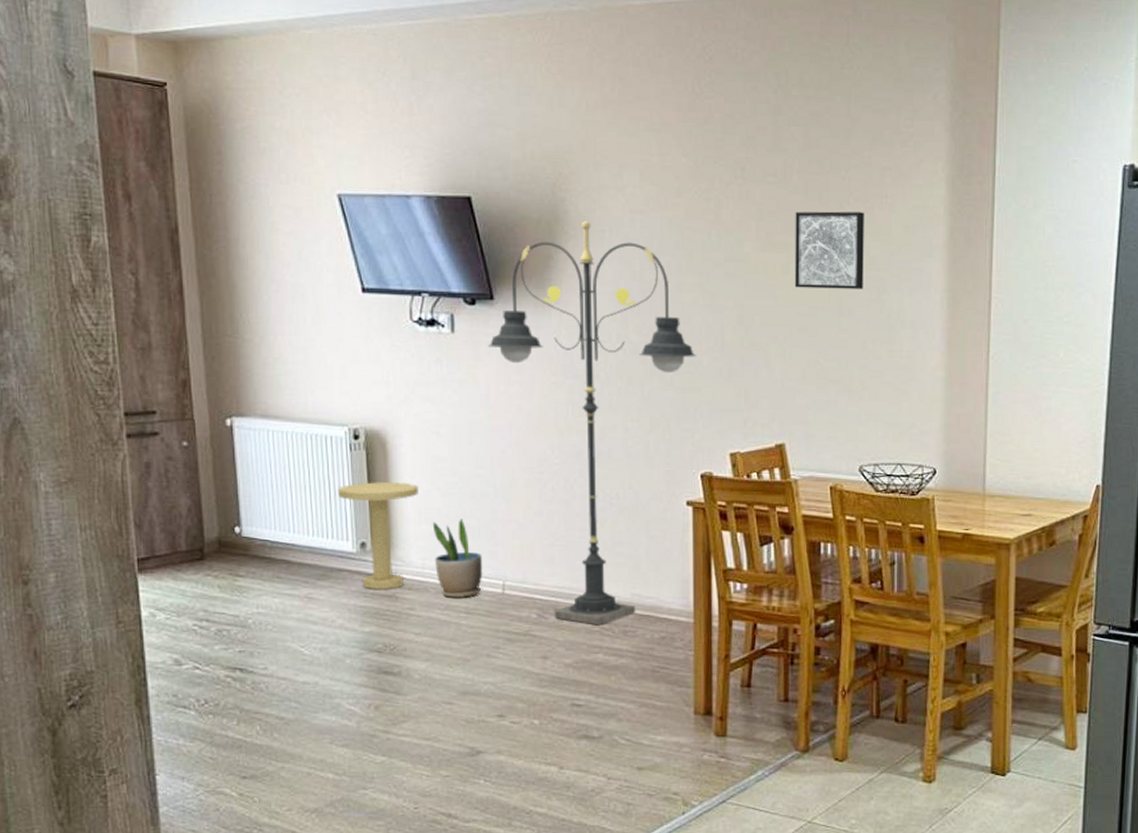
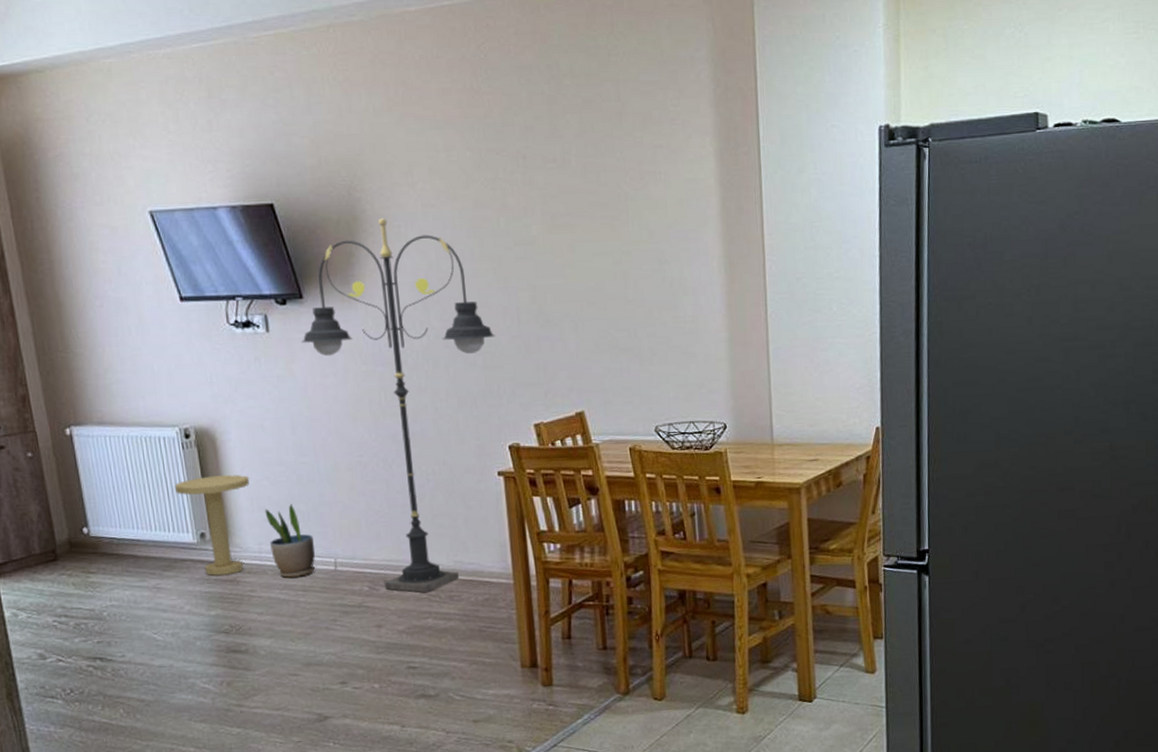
wall art: present [794,211,864,289] -> none [576,189,645,265]

